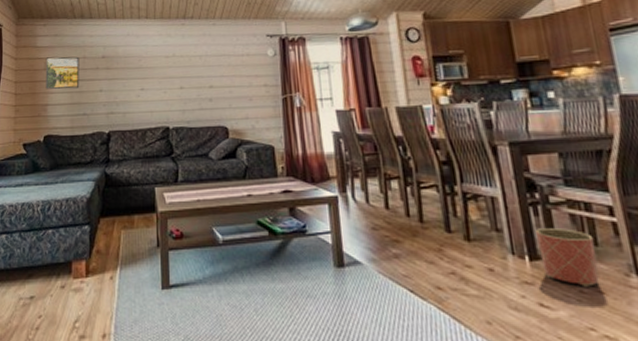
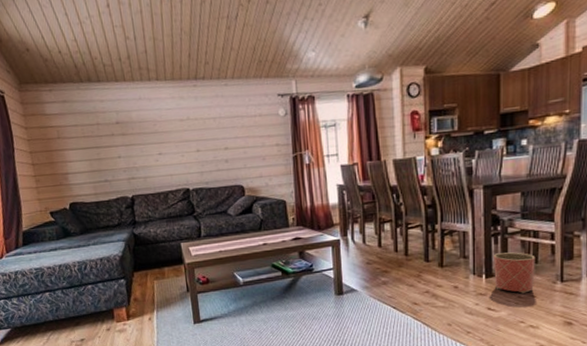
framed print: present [45,56,80,89] -> none [57,123,97,158]

